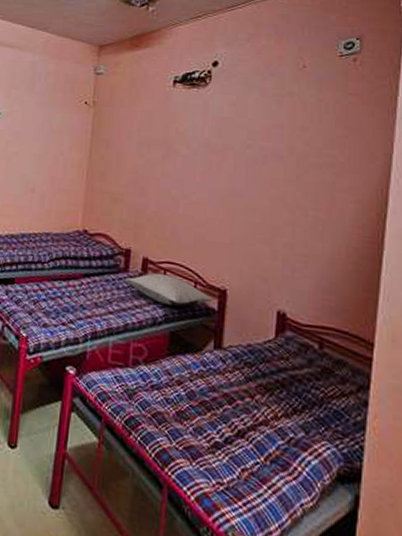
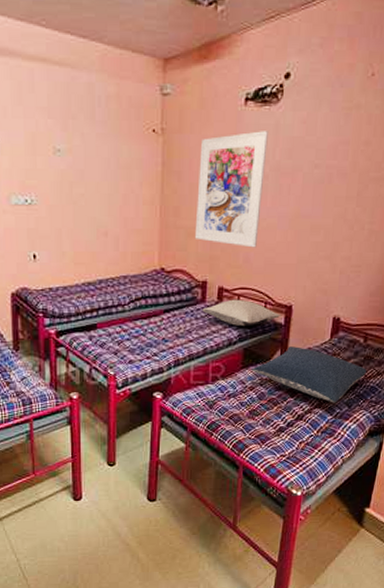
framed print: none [119,109,197,222] -> present [194,131,268,248]
pillow: none [179,338,326,424] -> present [252,346,366,403]

